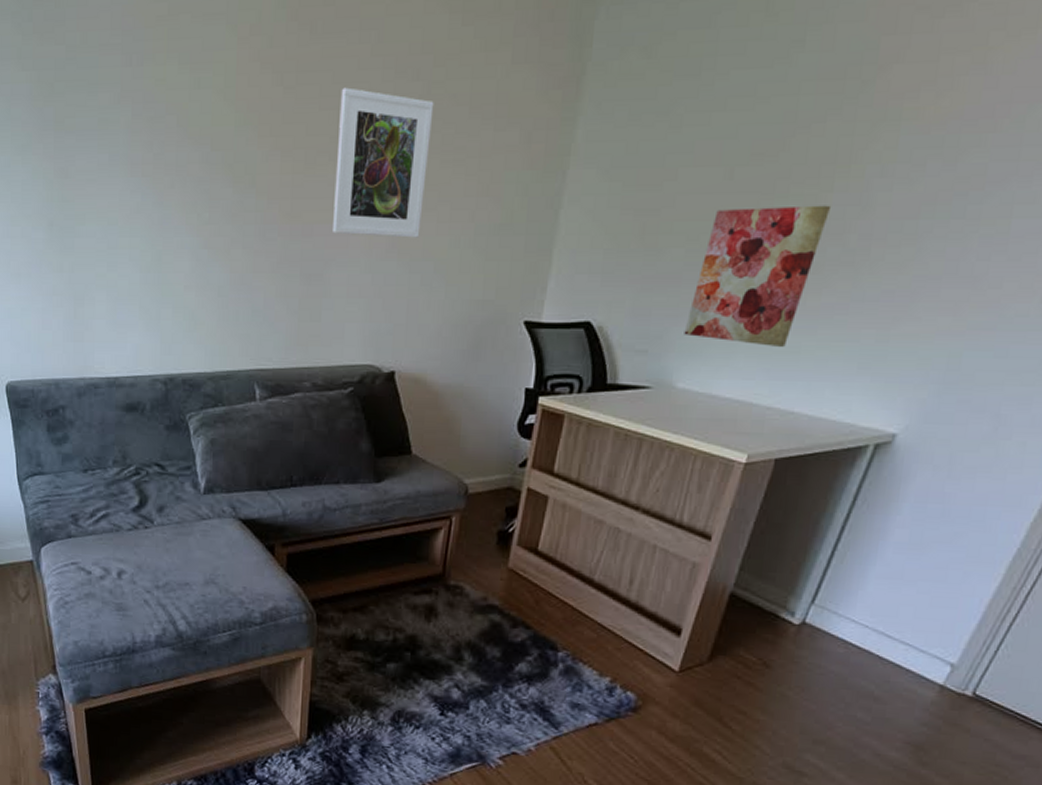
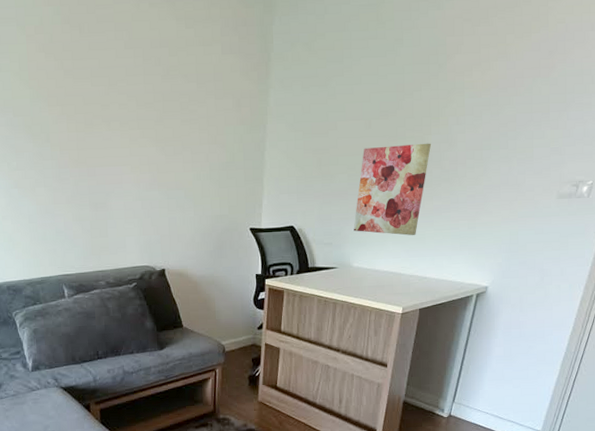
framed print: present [333,87,434,238] -> none [106,70,173,175]

